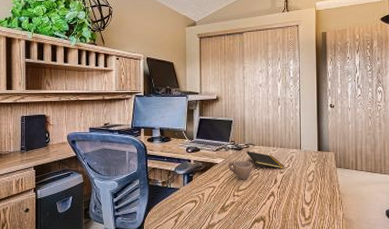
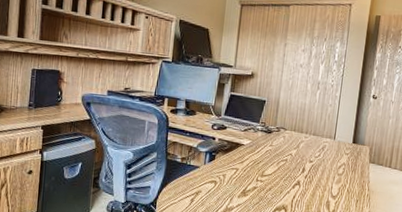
cup: present [228,160,253,180] -> none [254,143,282,165]
notepad: present [247,151,285,169] -> none [276,135,316,159]

